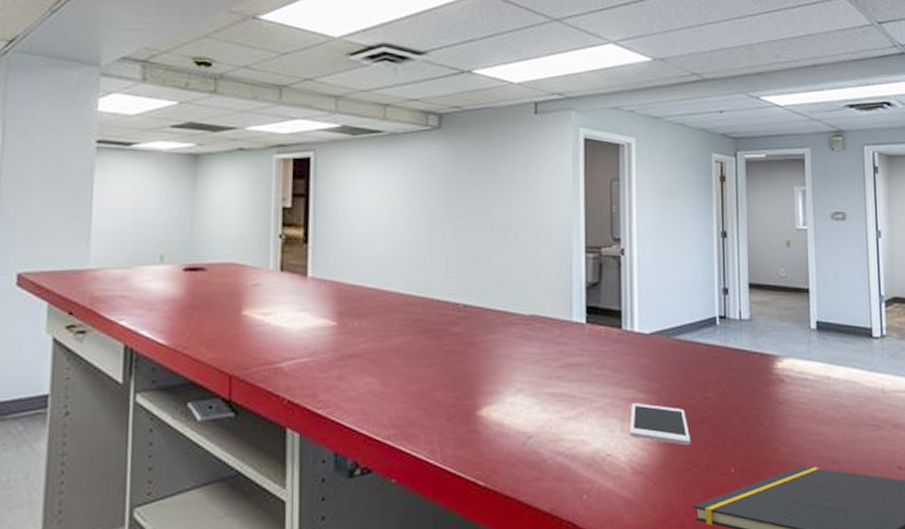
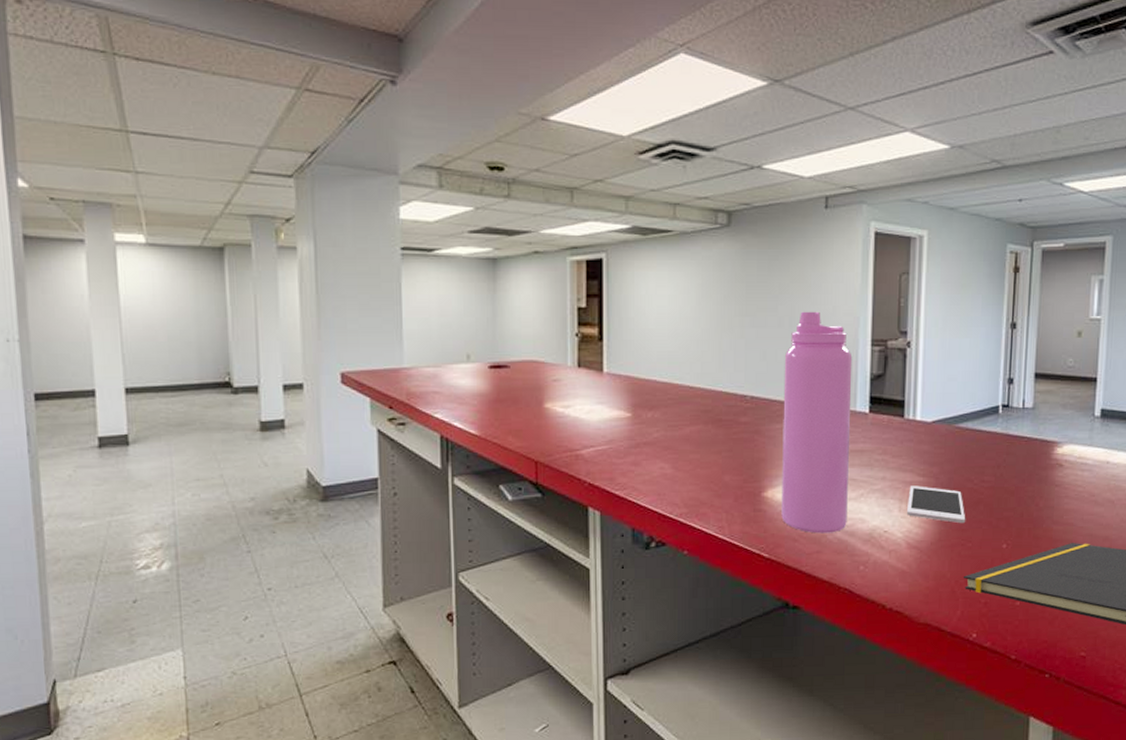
water bottle: none [497,216,568,458] -> present [781,311,853,534]

